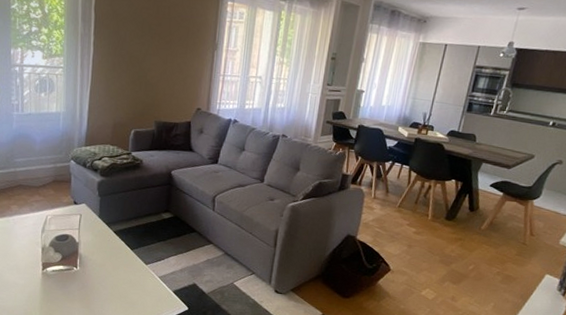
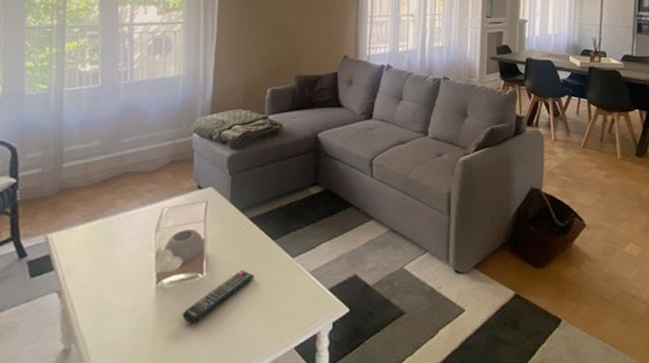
remote control: none [61,269,116,303] -> present [182,271,255,325]

